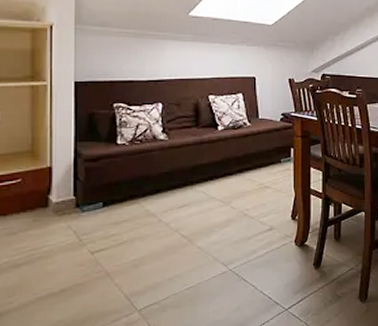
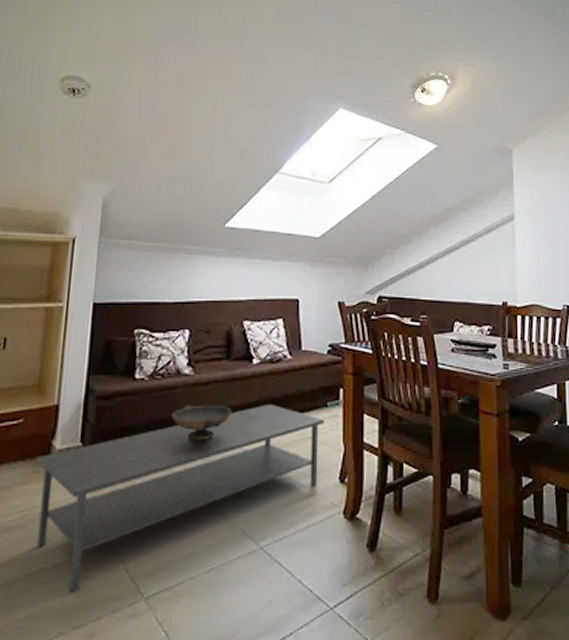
coffee table: none [36,161,278,310] -> present [36,403,324,592]
decorative bowl: none [151,164,202,192] -> present [171,405,232,441]

